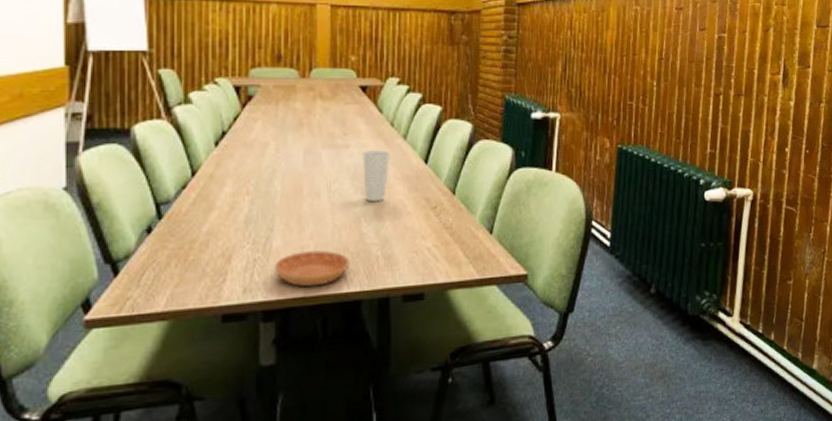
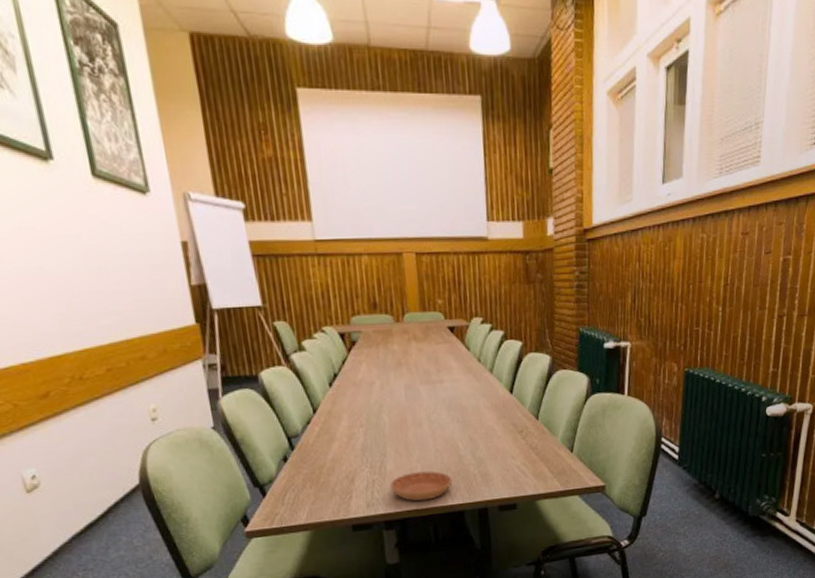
cup: present [362,150,390,203] -> none [455,383,480,429]

